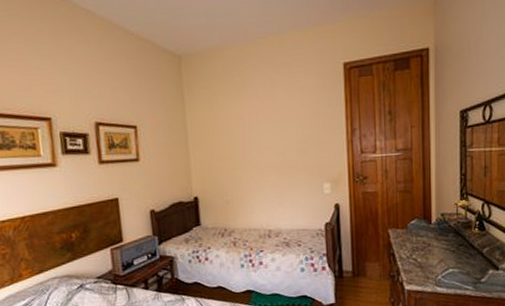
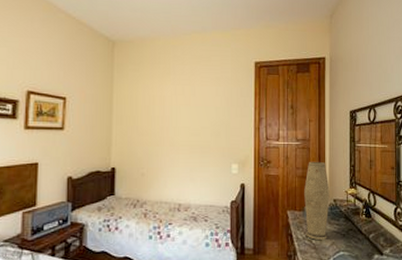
vase: none [407,172,437,259] -> present [304,161,330,241]

